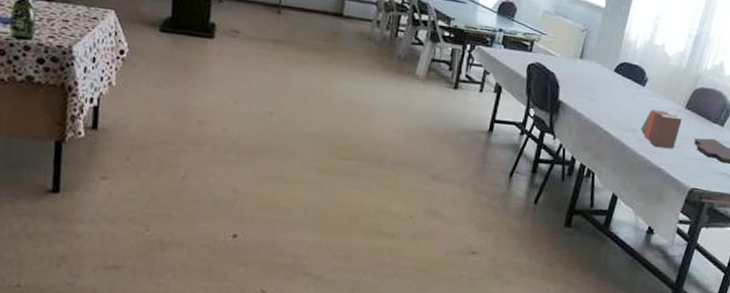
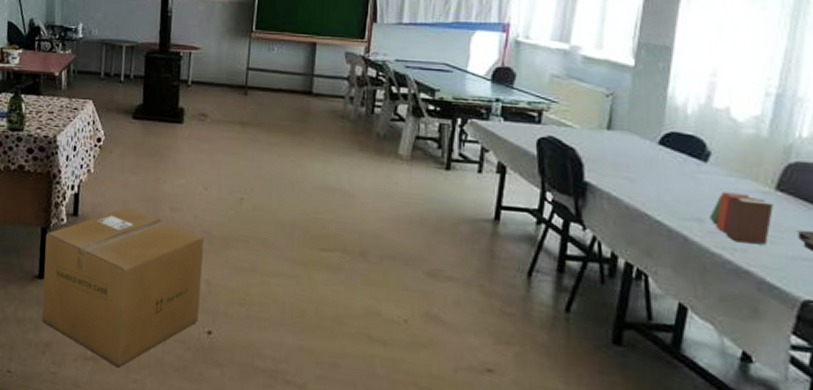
box: none [56,120,232,274] -> present [41,207,204,368]

